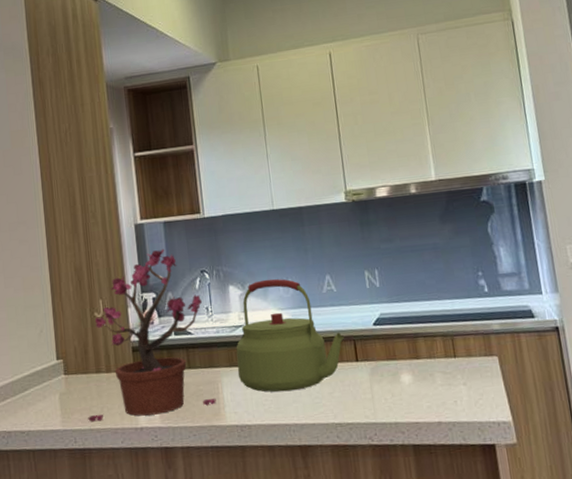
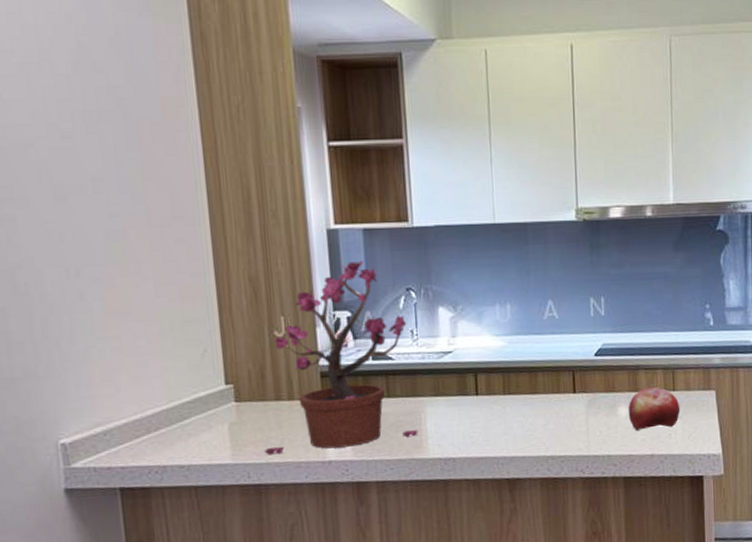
kettle: present [236,279,345,392] -> none [443,301,564,424]
fruit: none [410,354,464,398] -> present [628,387,681,430]

